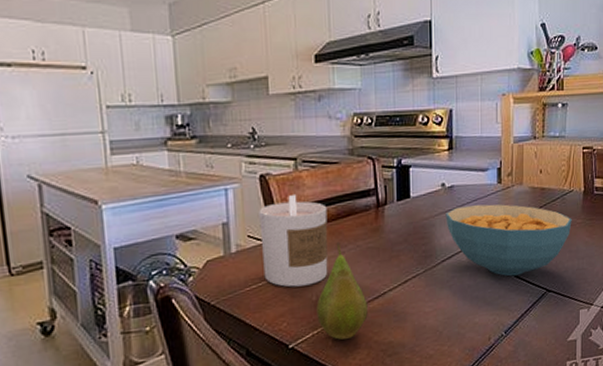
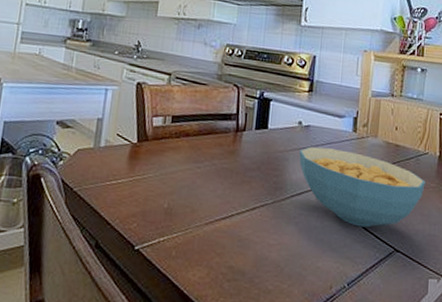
candle: present [259,195,328,288] -> none [124,105,191,192]
fruit: present [316,241,368,340] -> none [165,156,215,253]

